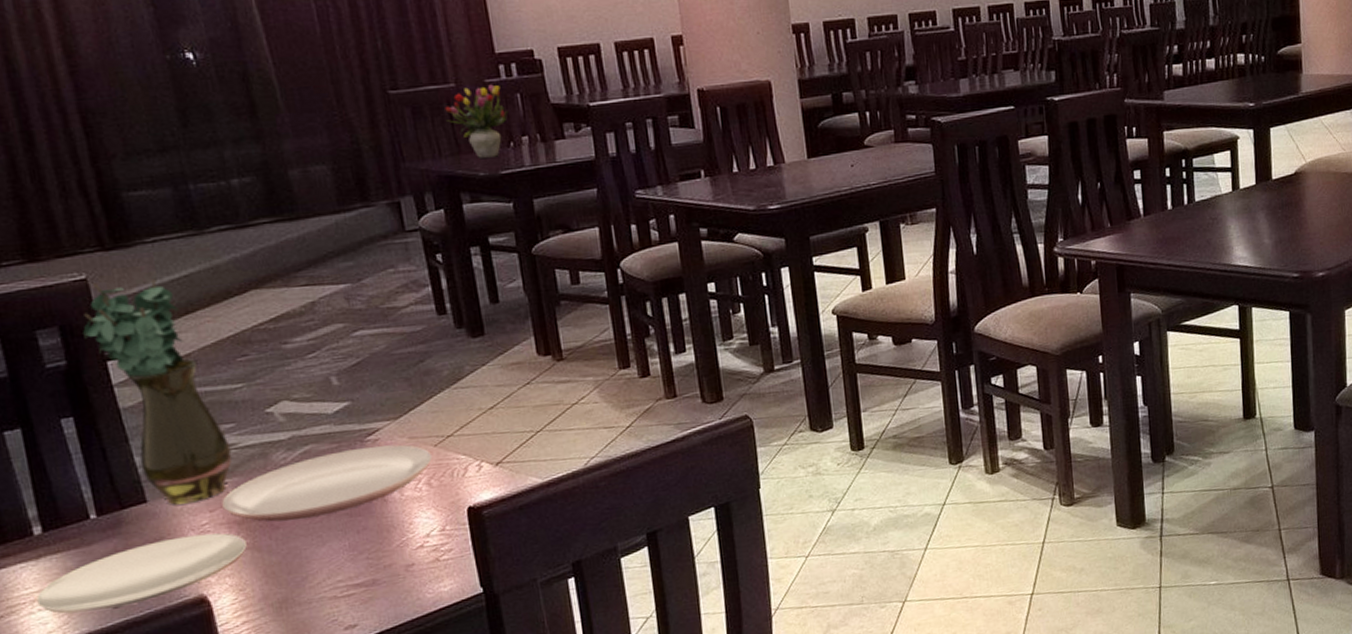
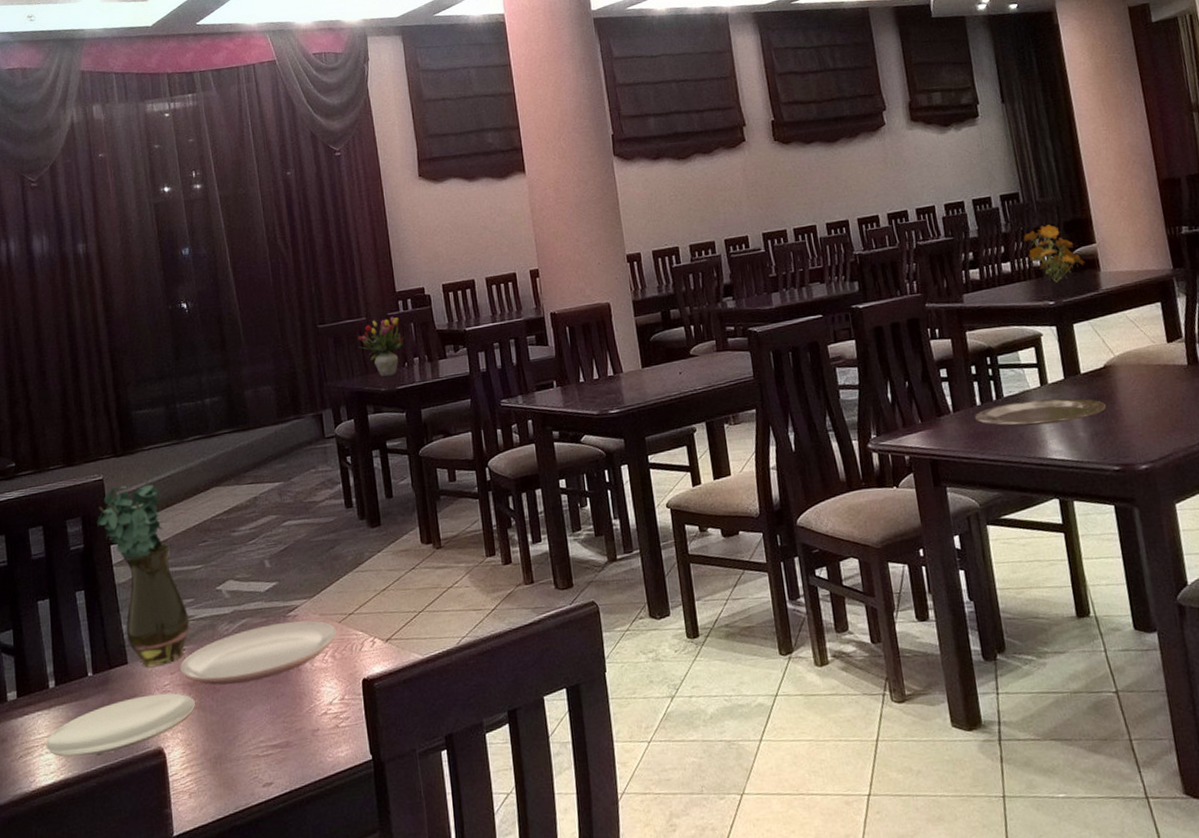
plate: none [1164,204,1293,232] -> present [974,398,1107,426]
flower arrangement: none [1230,20,1289,84] -> present [1023,225,1085,283]

